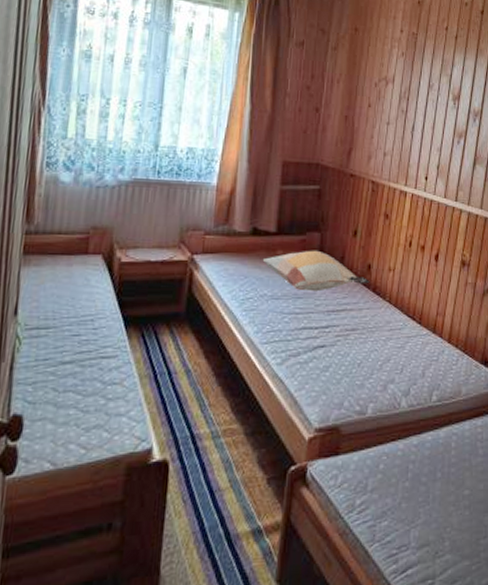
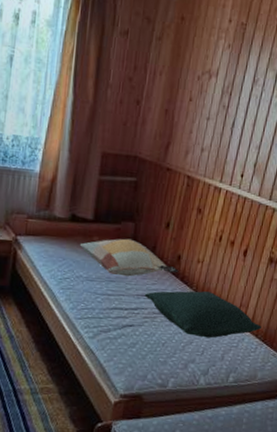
pillow: none [335,302,461,353] -> present [144,291,261,338]

